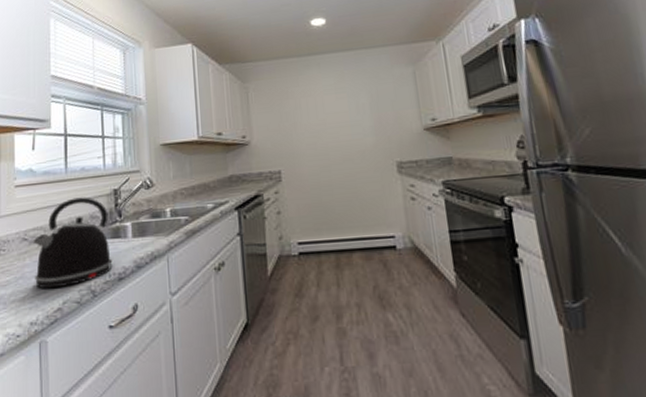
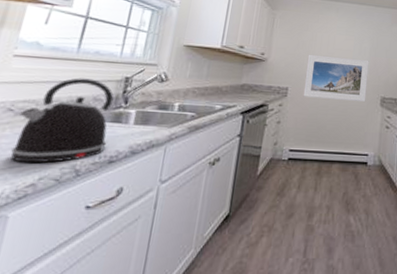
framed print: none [295,119,378,178] -> present [303,54,369,102]

